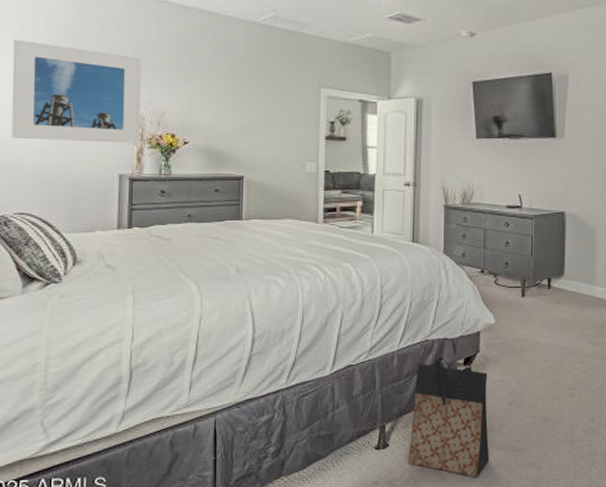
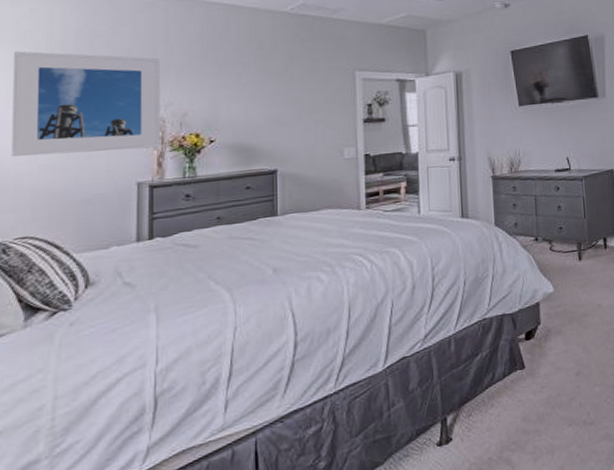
bag: present [408,356,490,477] -> none [474,334,561,461]

